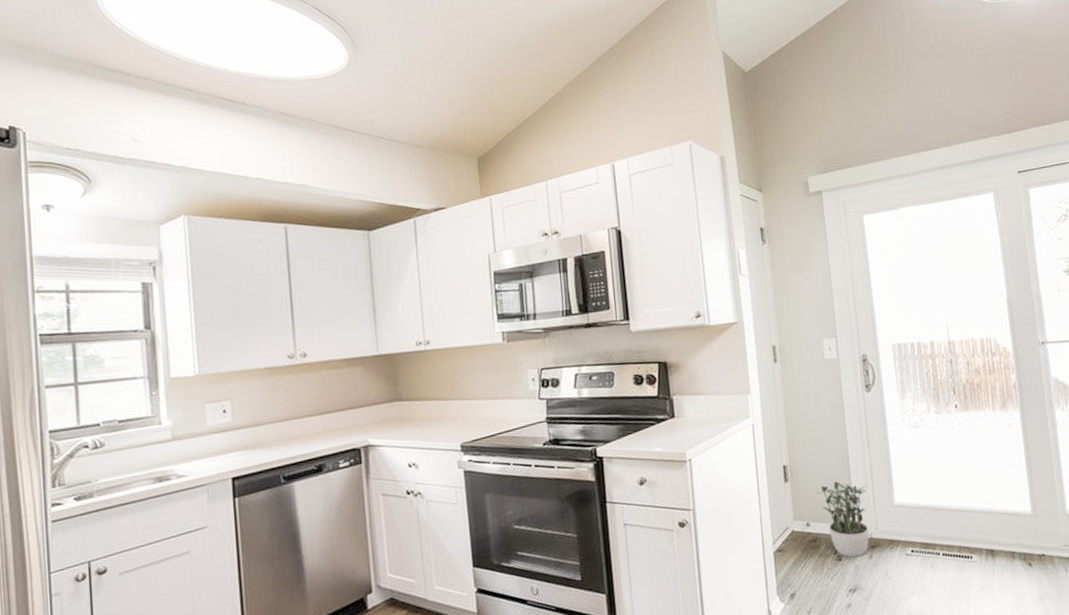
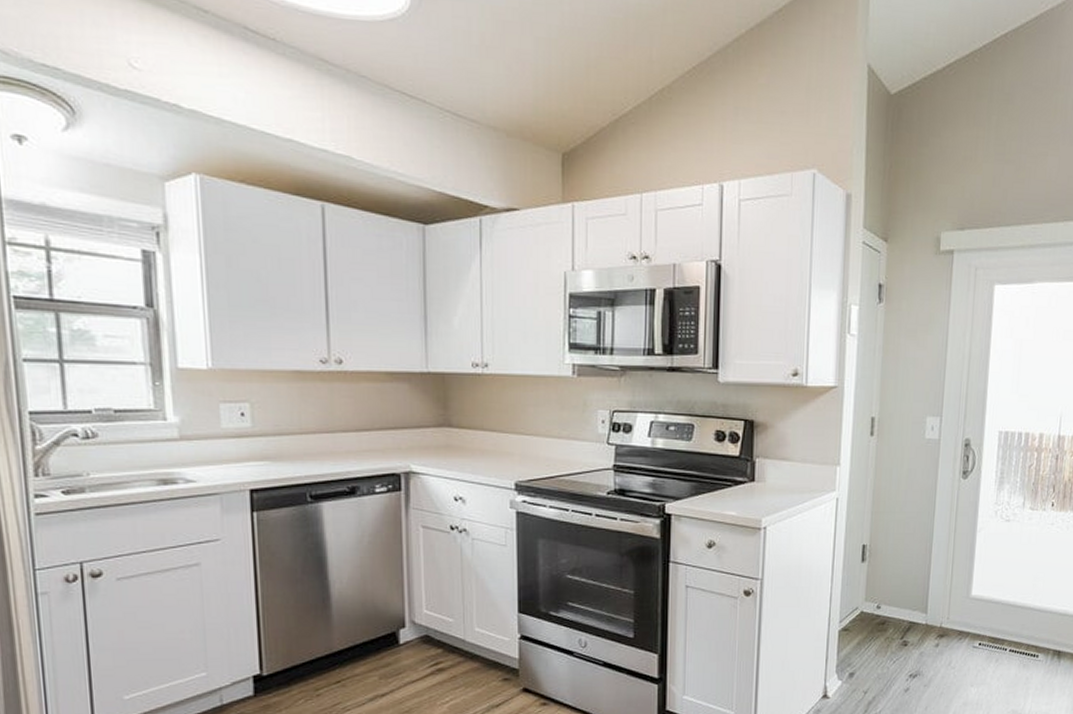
potted plant: present [817,481,869,557] -> none [893,567,946,644]

